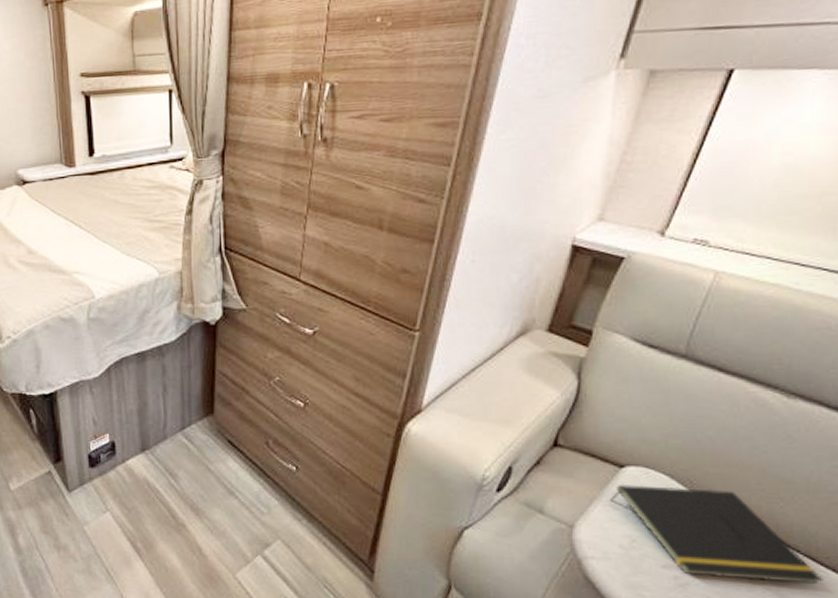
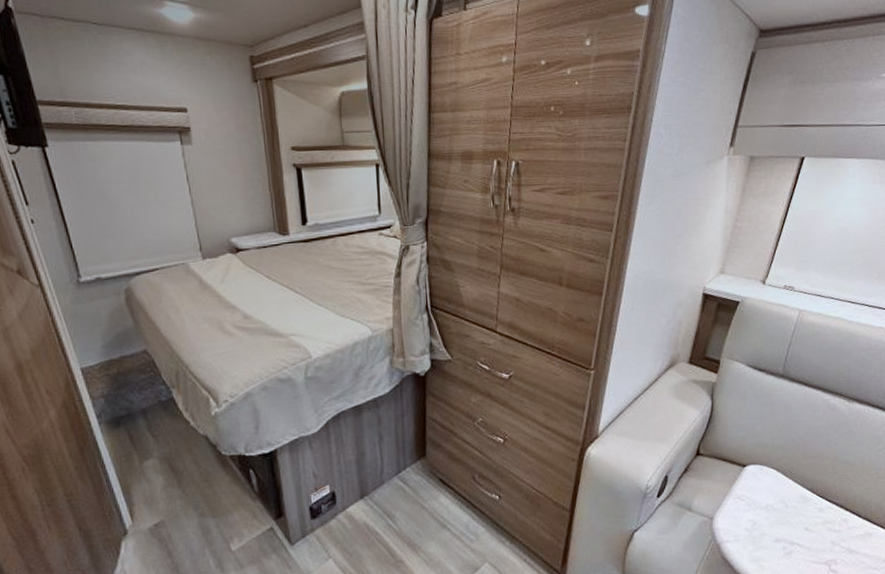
notepad: present [610,483,824,584] -> none [737,476,876,545]

